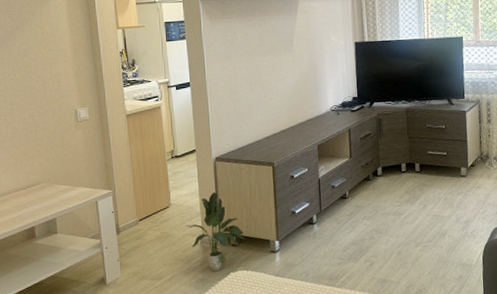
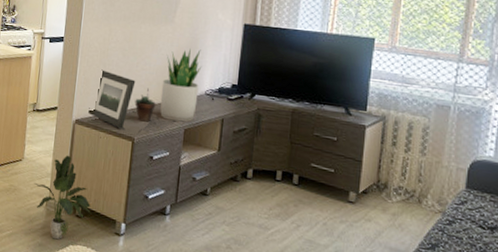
picture frame: none [226,106,267,157] -> present [88,69,136,129]
succulent plant: none [269,115,289,146] -> present [134,88,156,122]
planter: none [290,71,325,140] -> present [160,48,202,123]

